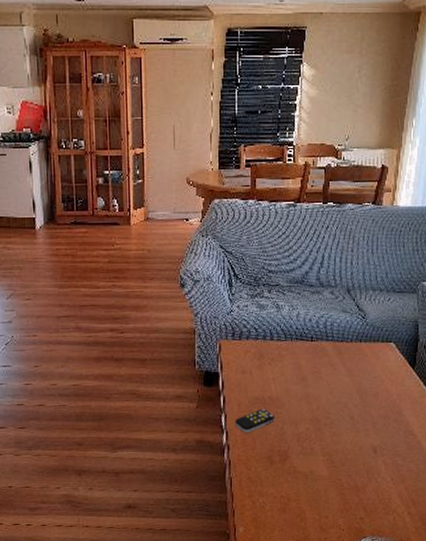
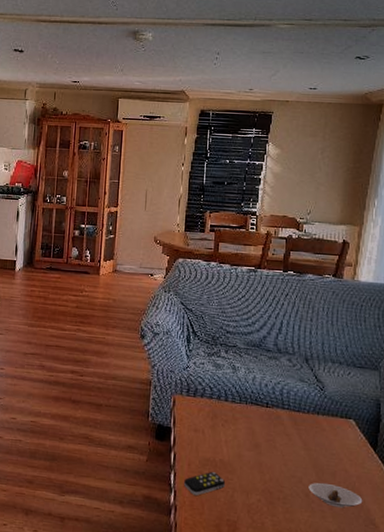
saucer: none [353,404,403,425] -> present [308,482,363,508]

